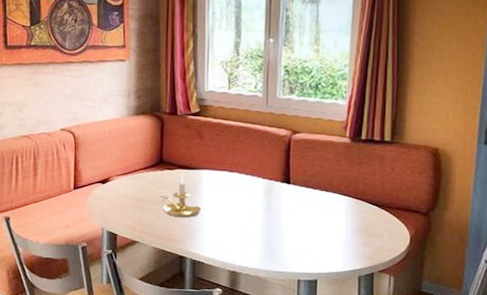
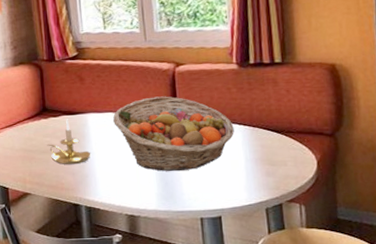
fruit basket: none [227,161,339,234] -> present [113,96,234,172]

